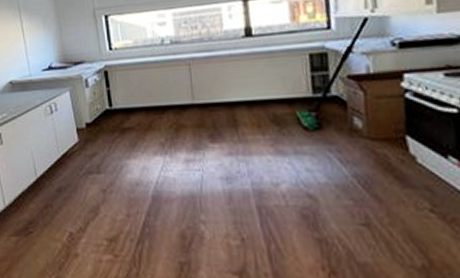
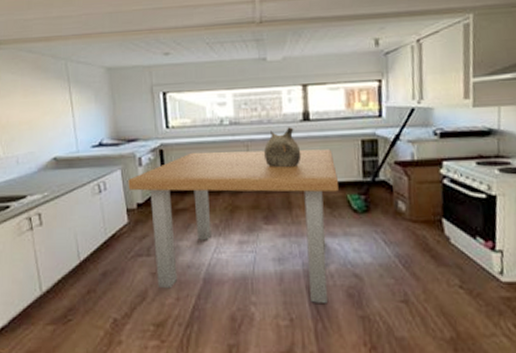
dining table: none [76,64,287,225] -> present [128,149,339,304]
ceramic jug: none [206,43,246,86] -> present [264,127,302,168]

